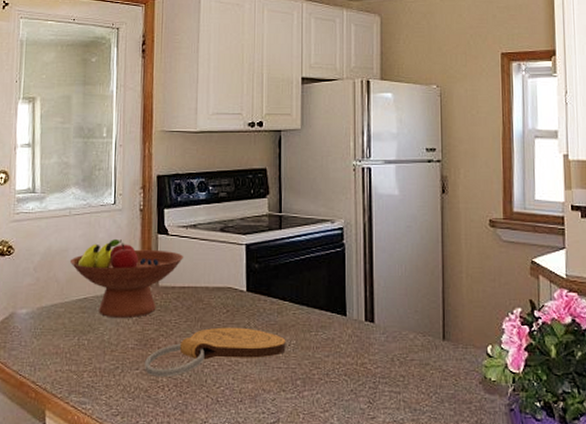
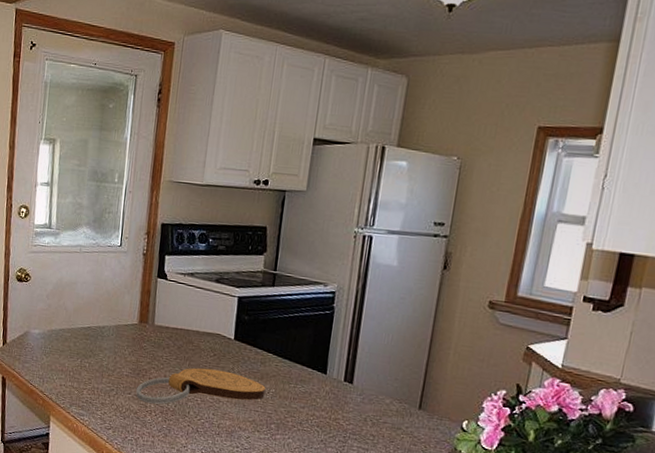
fruit bowl: present [69,238,184,318] -> none [77,277,180,350]

